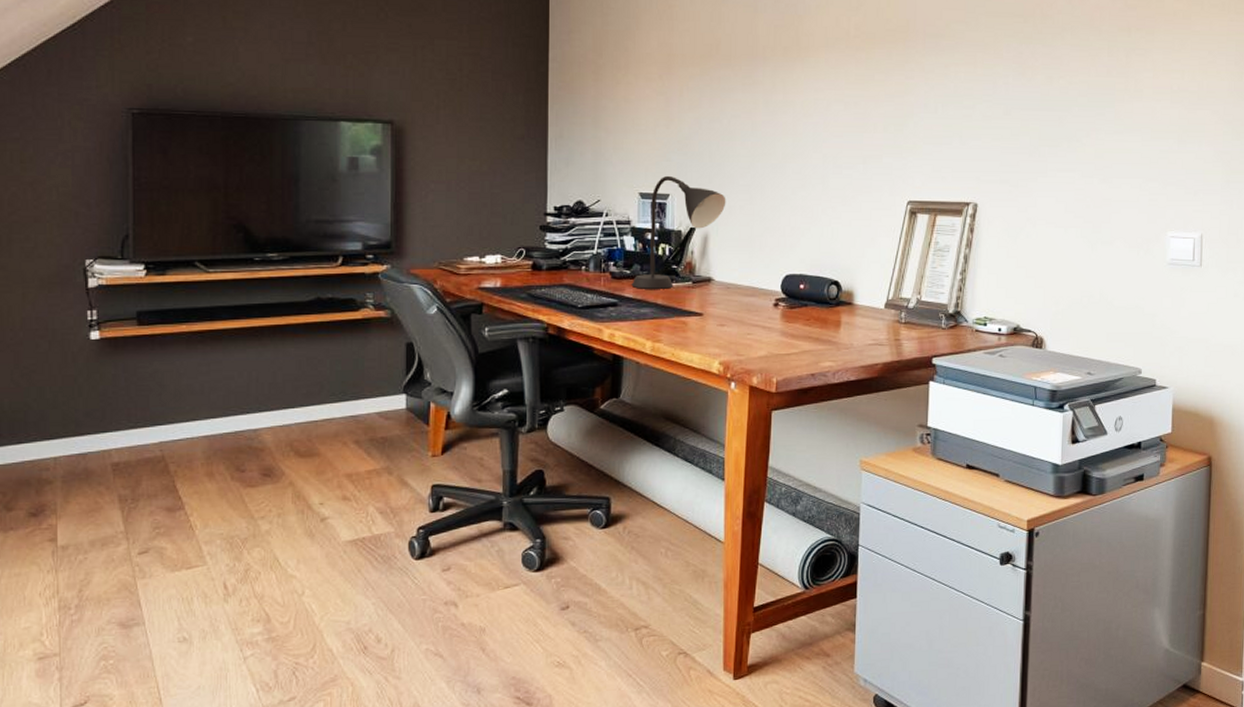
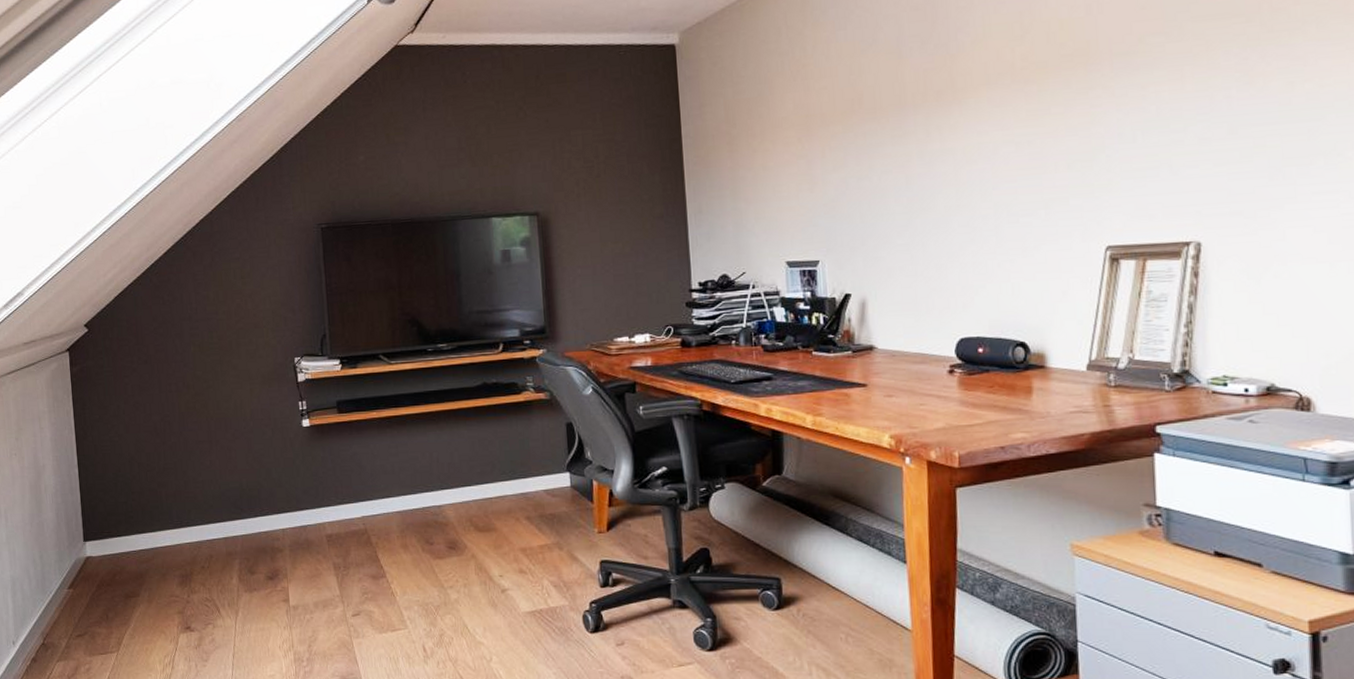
desk lamp: present [631,175,726,289] -> none [785,241,884,361]

